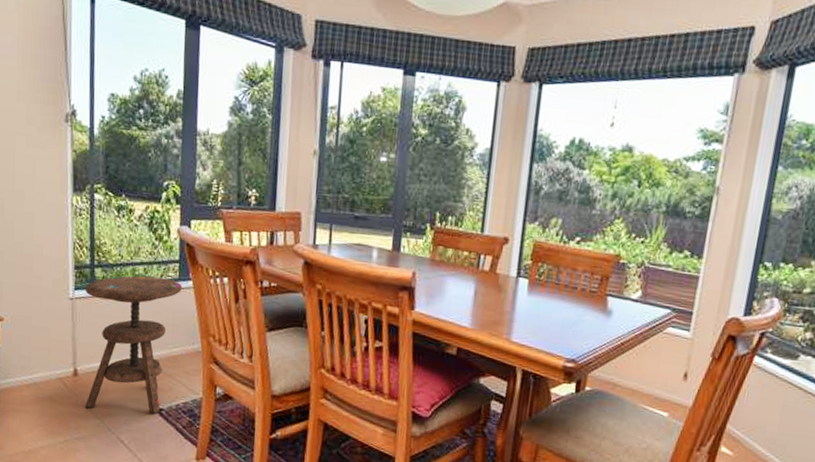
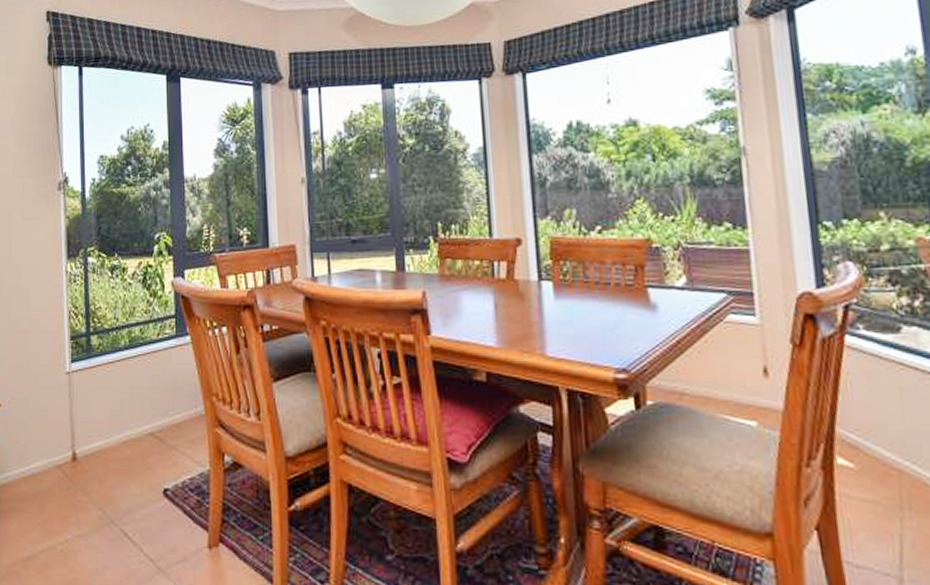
side table: present [85,275,182,414] -> none [81,336,180,498]

